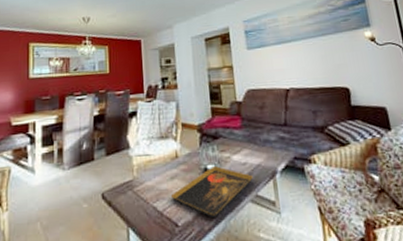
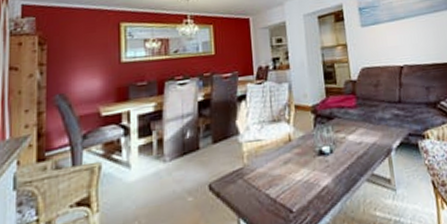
decorative tray: present [171,166,253,219] -> none [285,147,369,202]

